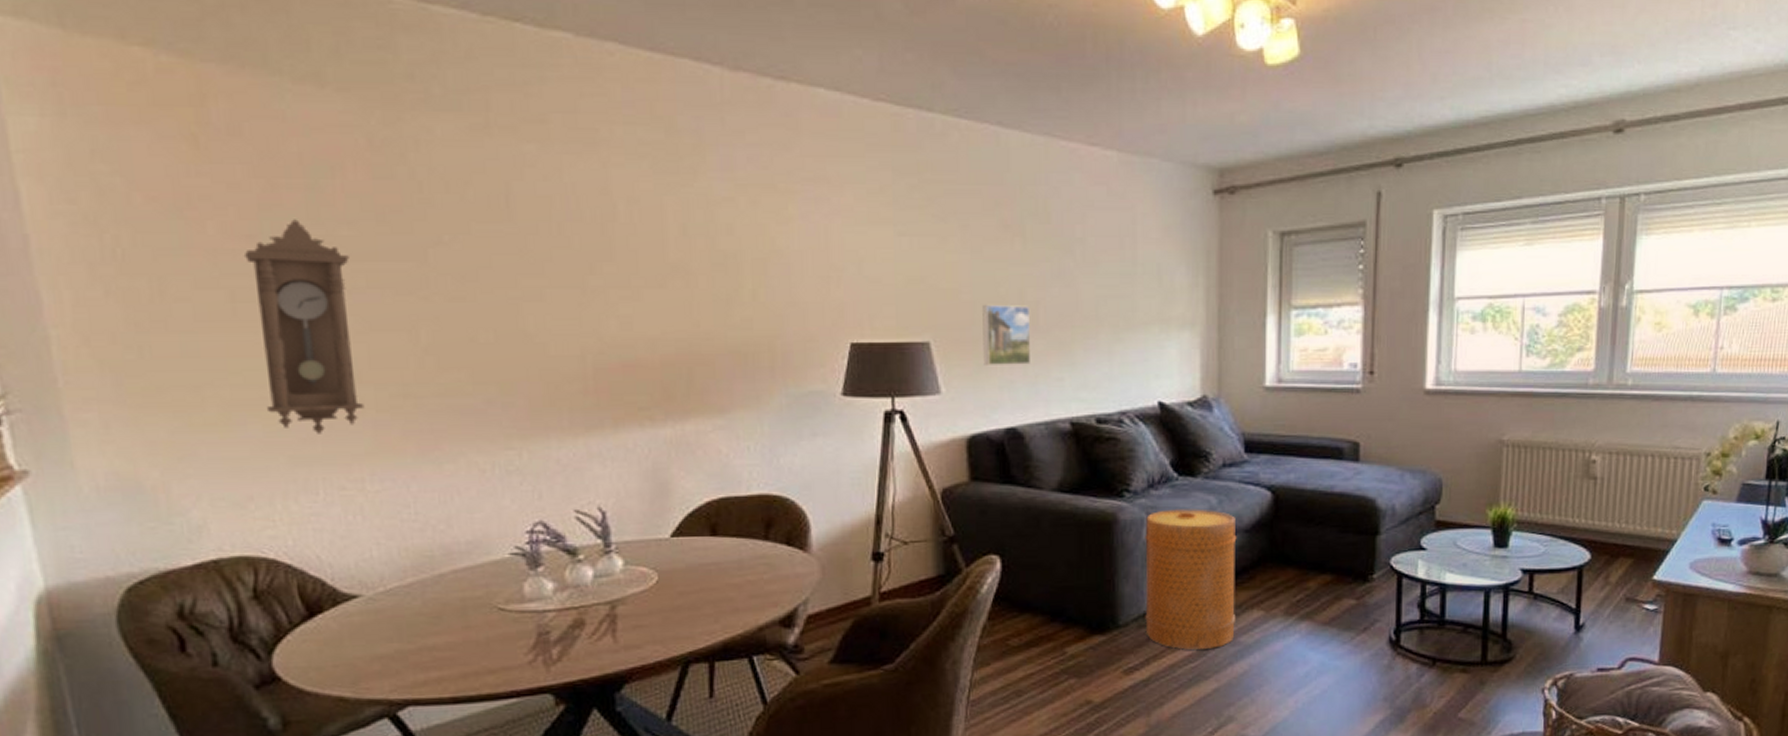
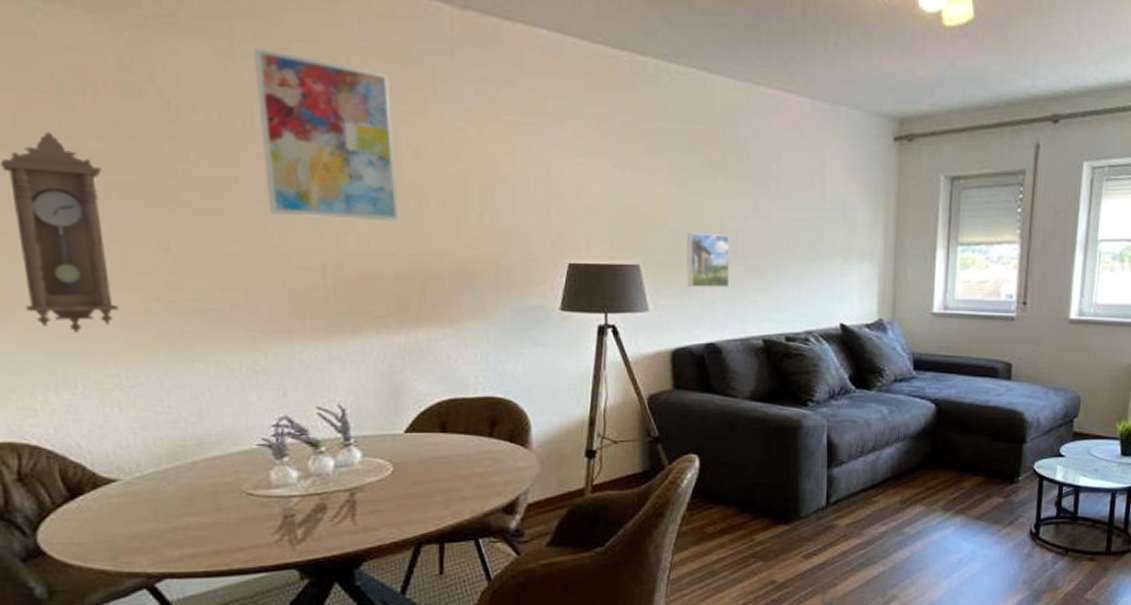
wall art: none [511,121,665,304] -> present [254,48,399,222]
basket: present [1145,509,1237,650] -> none [823,418,904,538]

